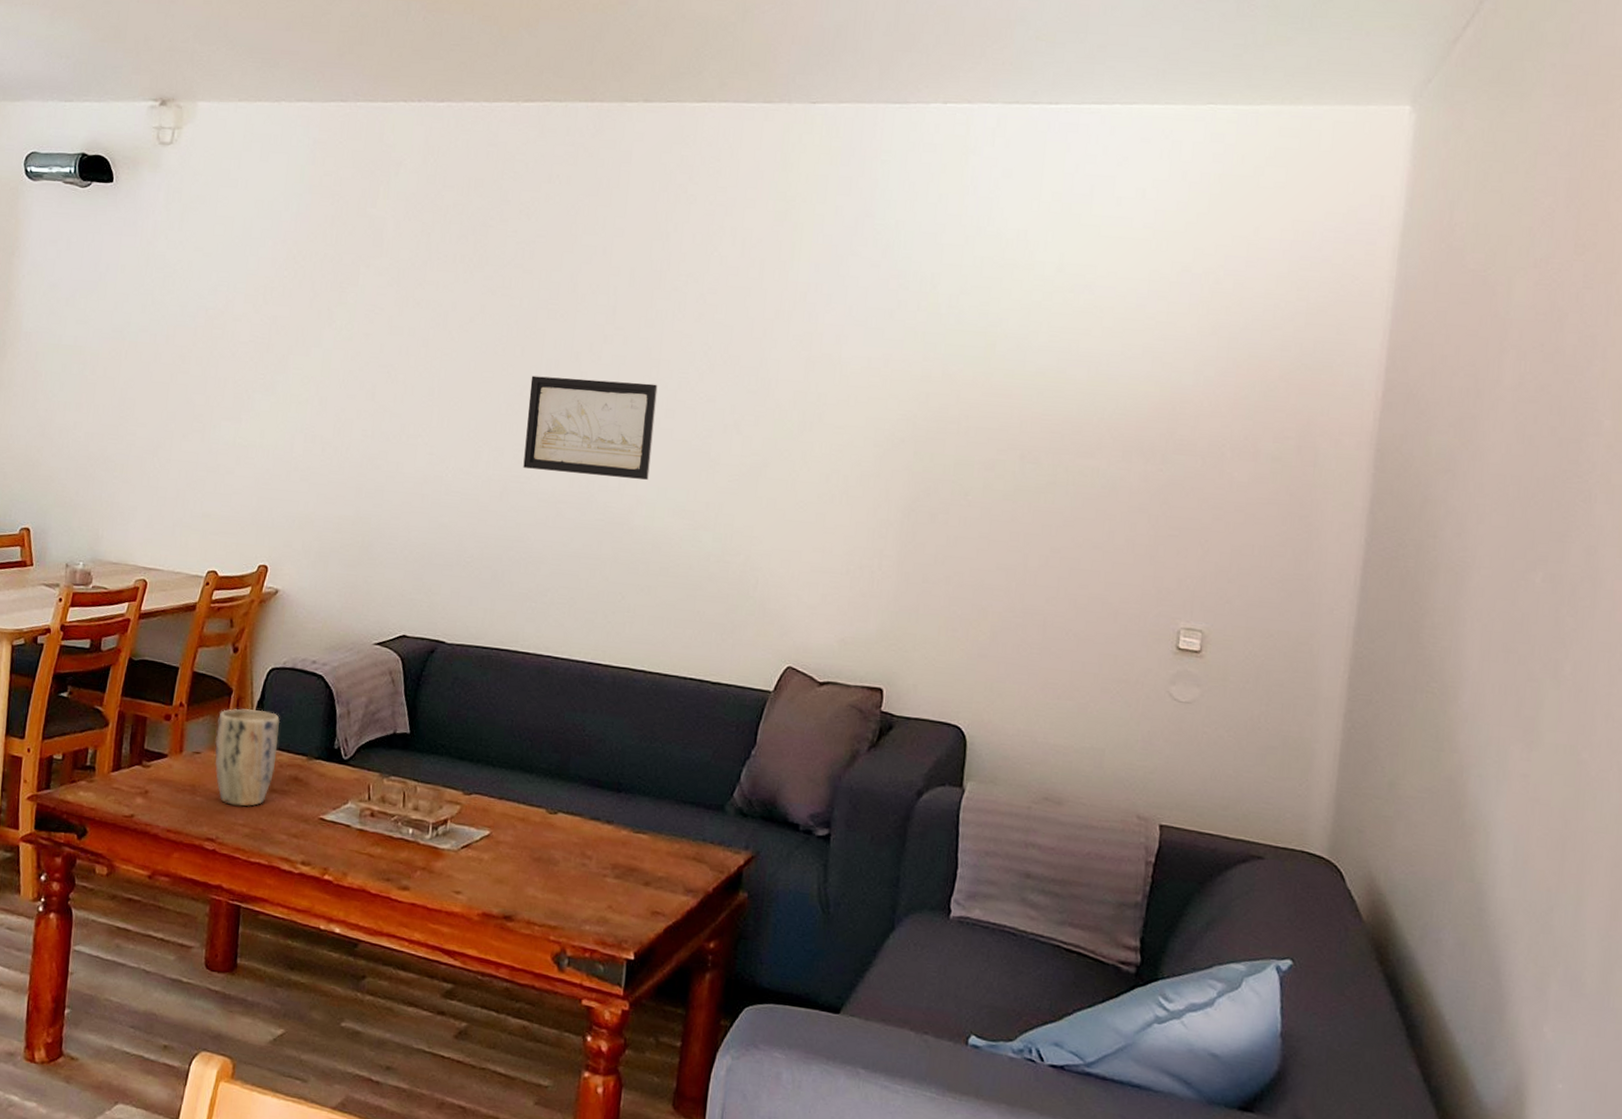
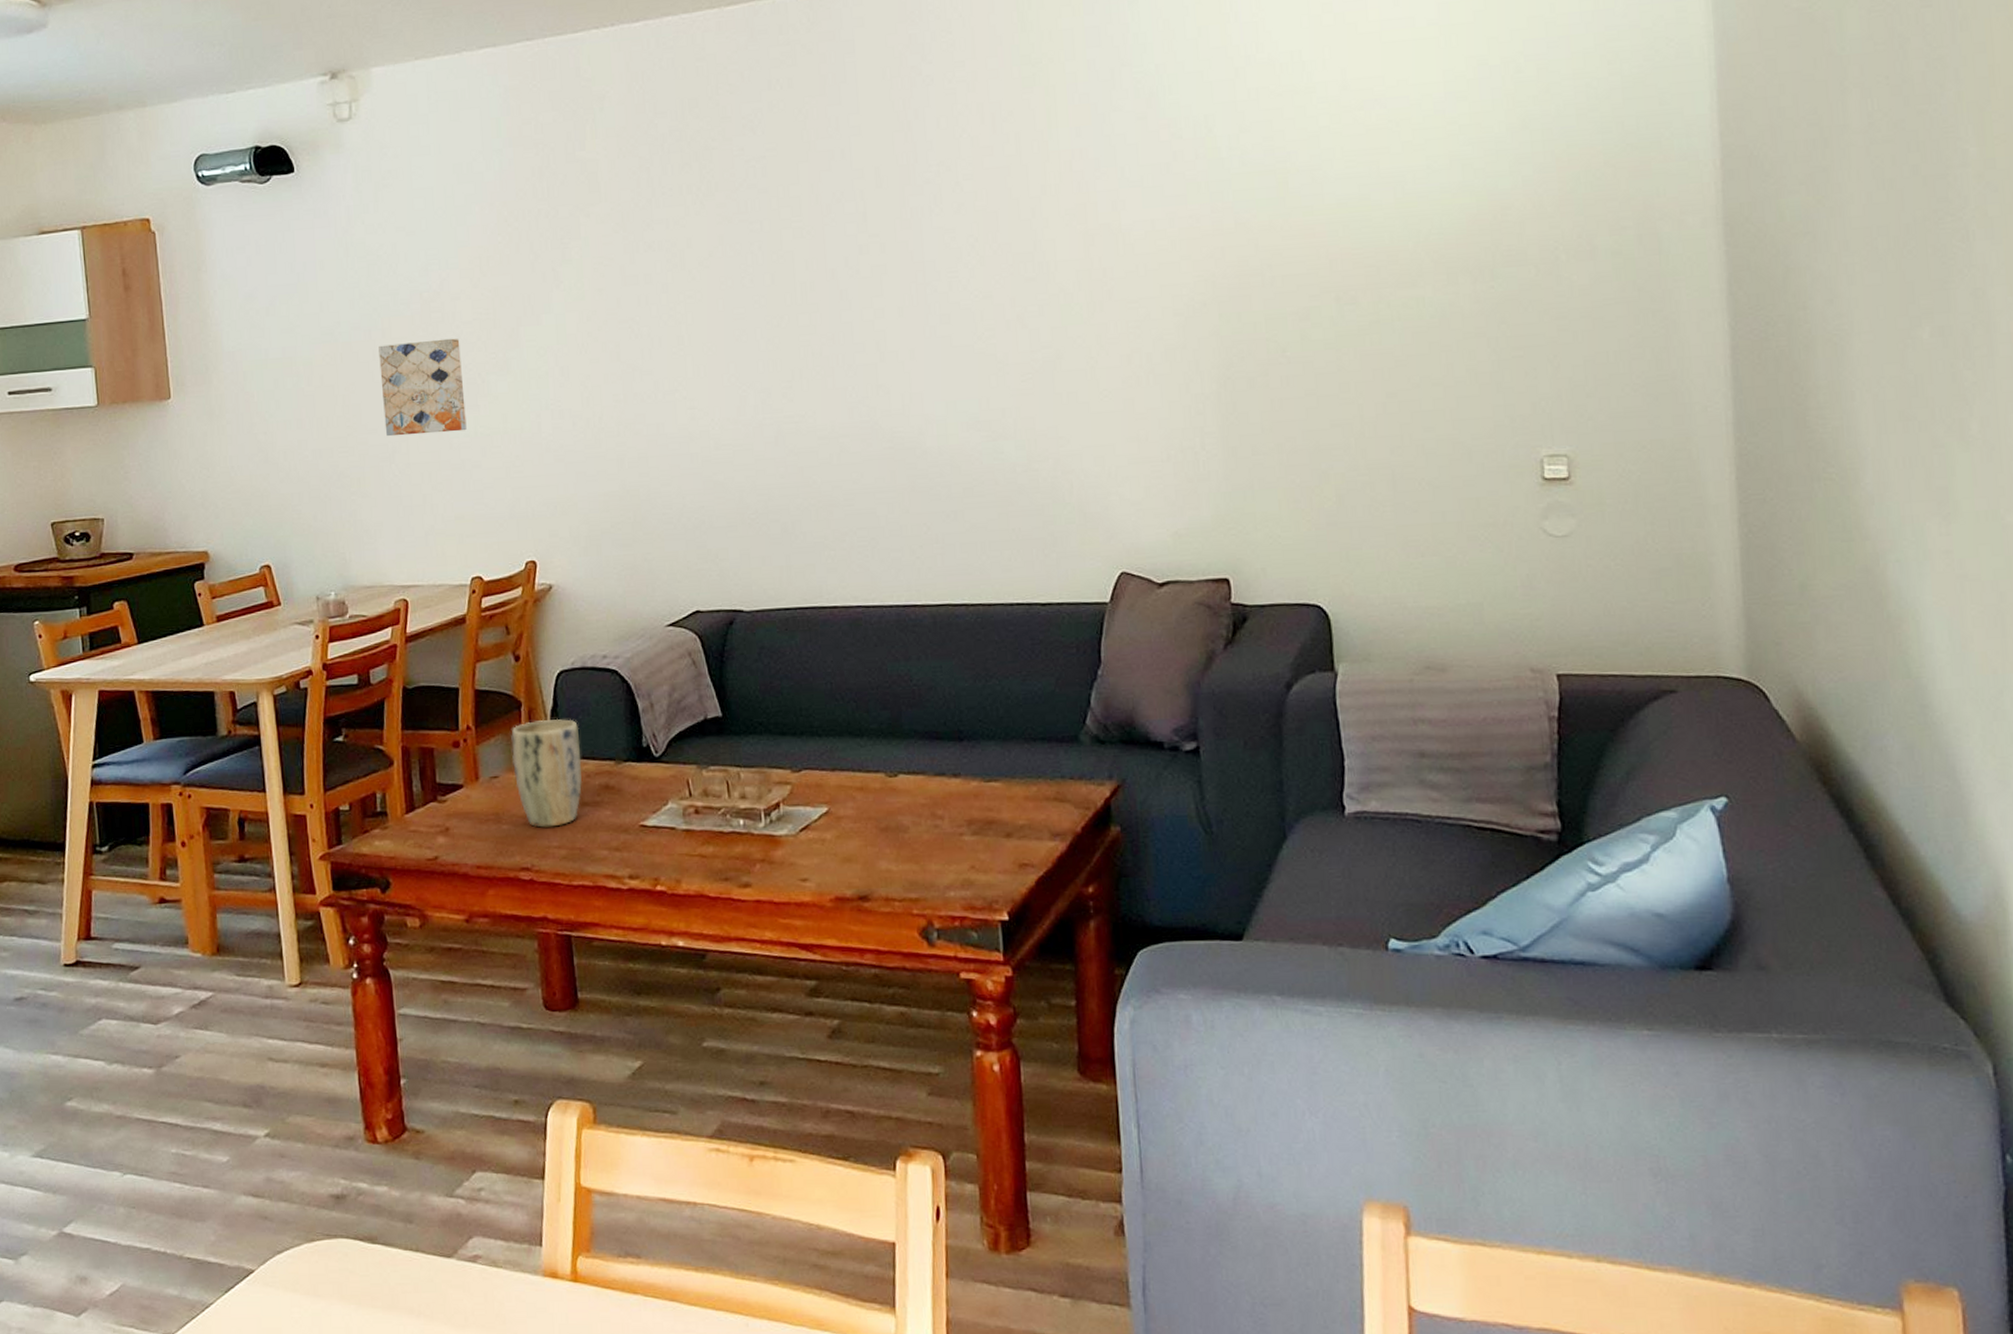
wall art: none [153,350,234,439] -> present [378,338,467,437]
wall art: present [523,375,658,480] -> none [787,289,934,406]

